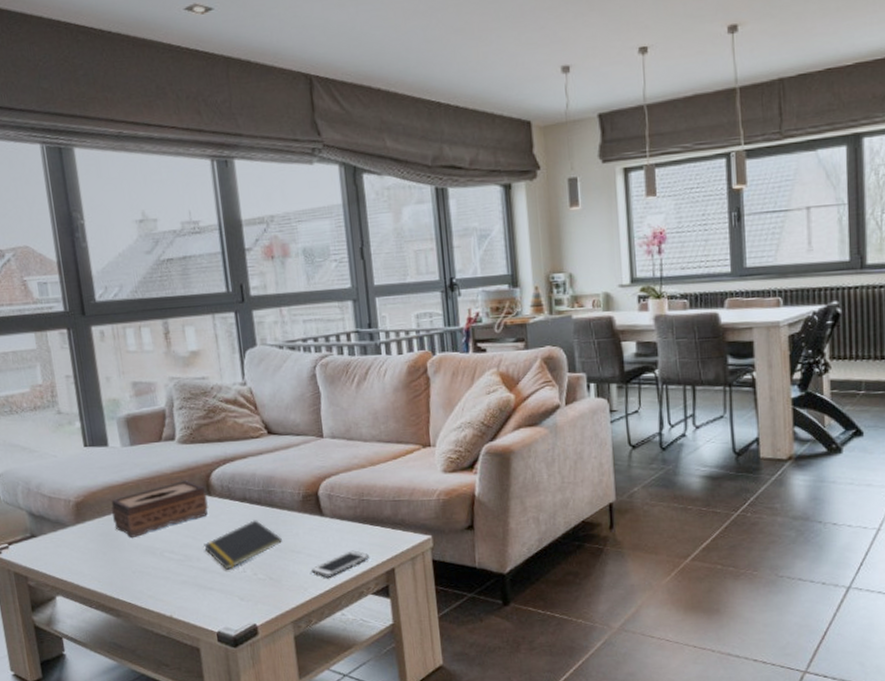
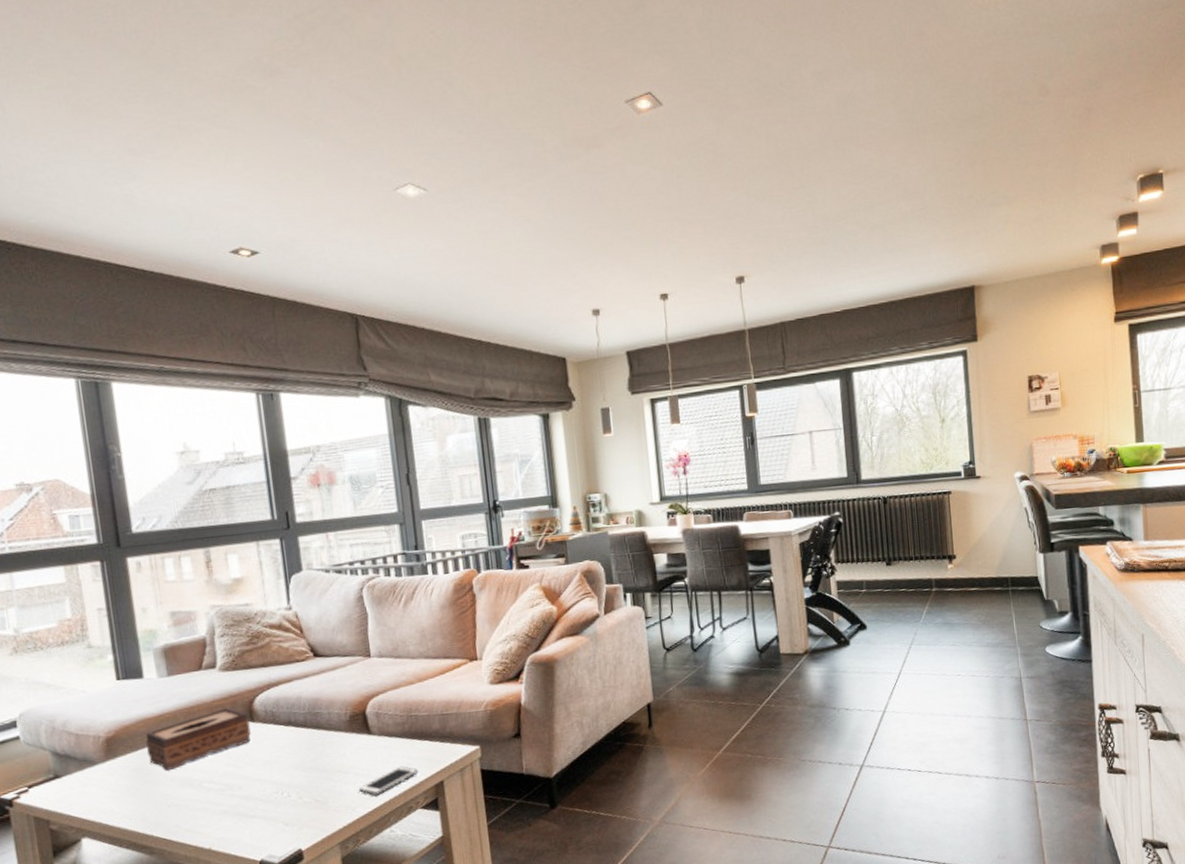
notepad: present [204,520,282,570] -> none [246,743,329,796]

